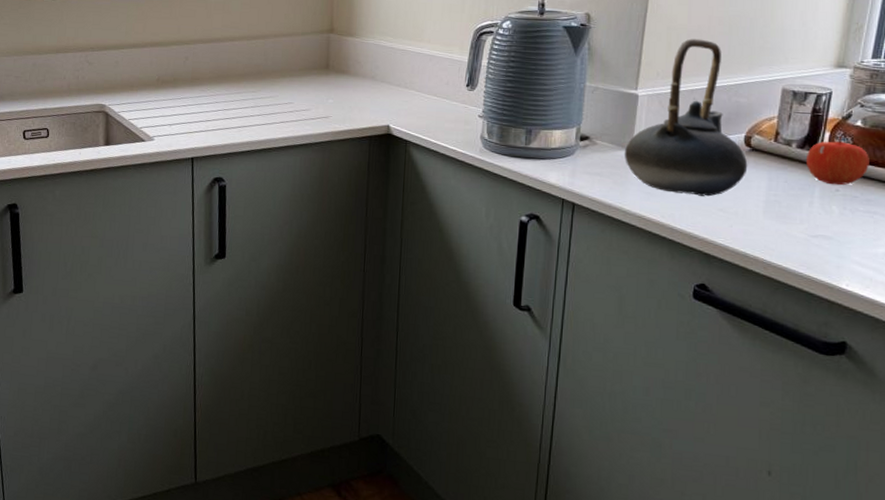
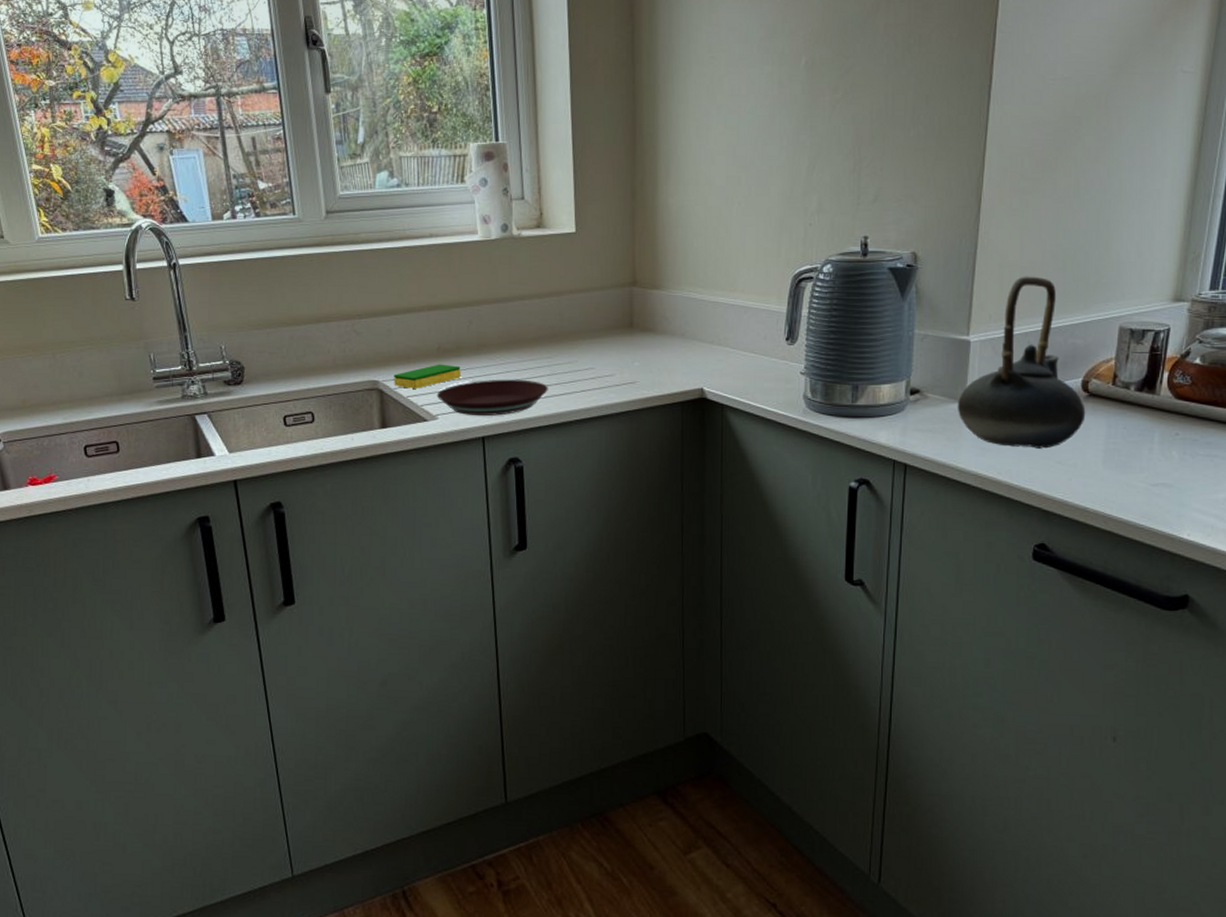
dish sponge: none [118,92,176,113] -> present [394,364,461,389]
plate: none [154,108,251,140] -> present [436,379,548,416]
apple: present [805,135,869,186] -> none [1144,375,1209,429]

